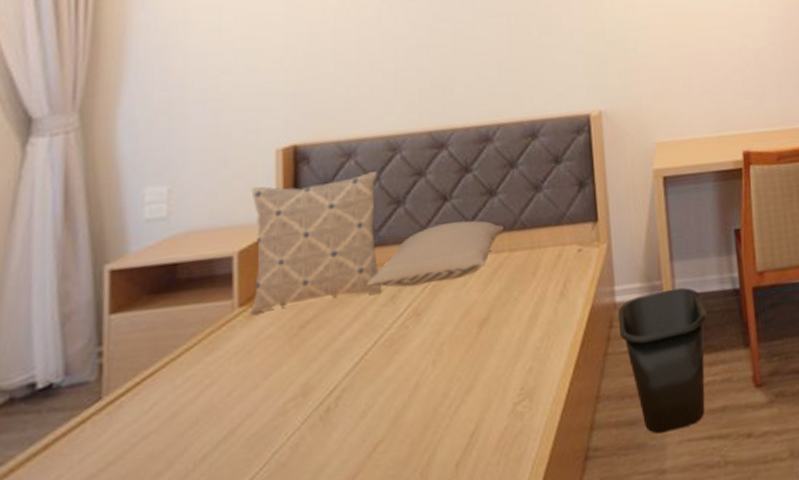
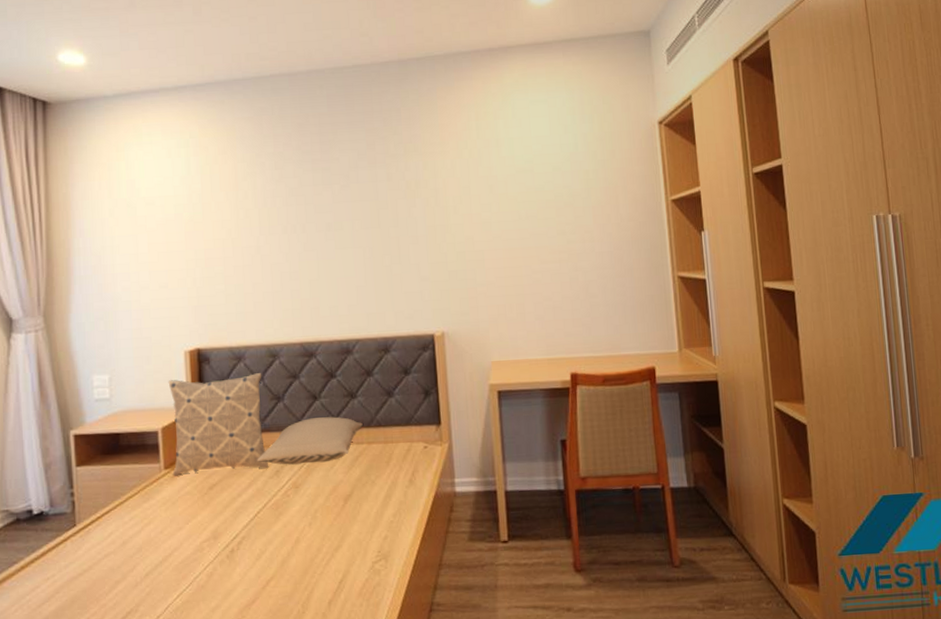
waste bin: present [617,287,707,434] -> none [457,484,534,599]

